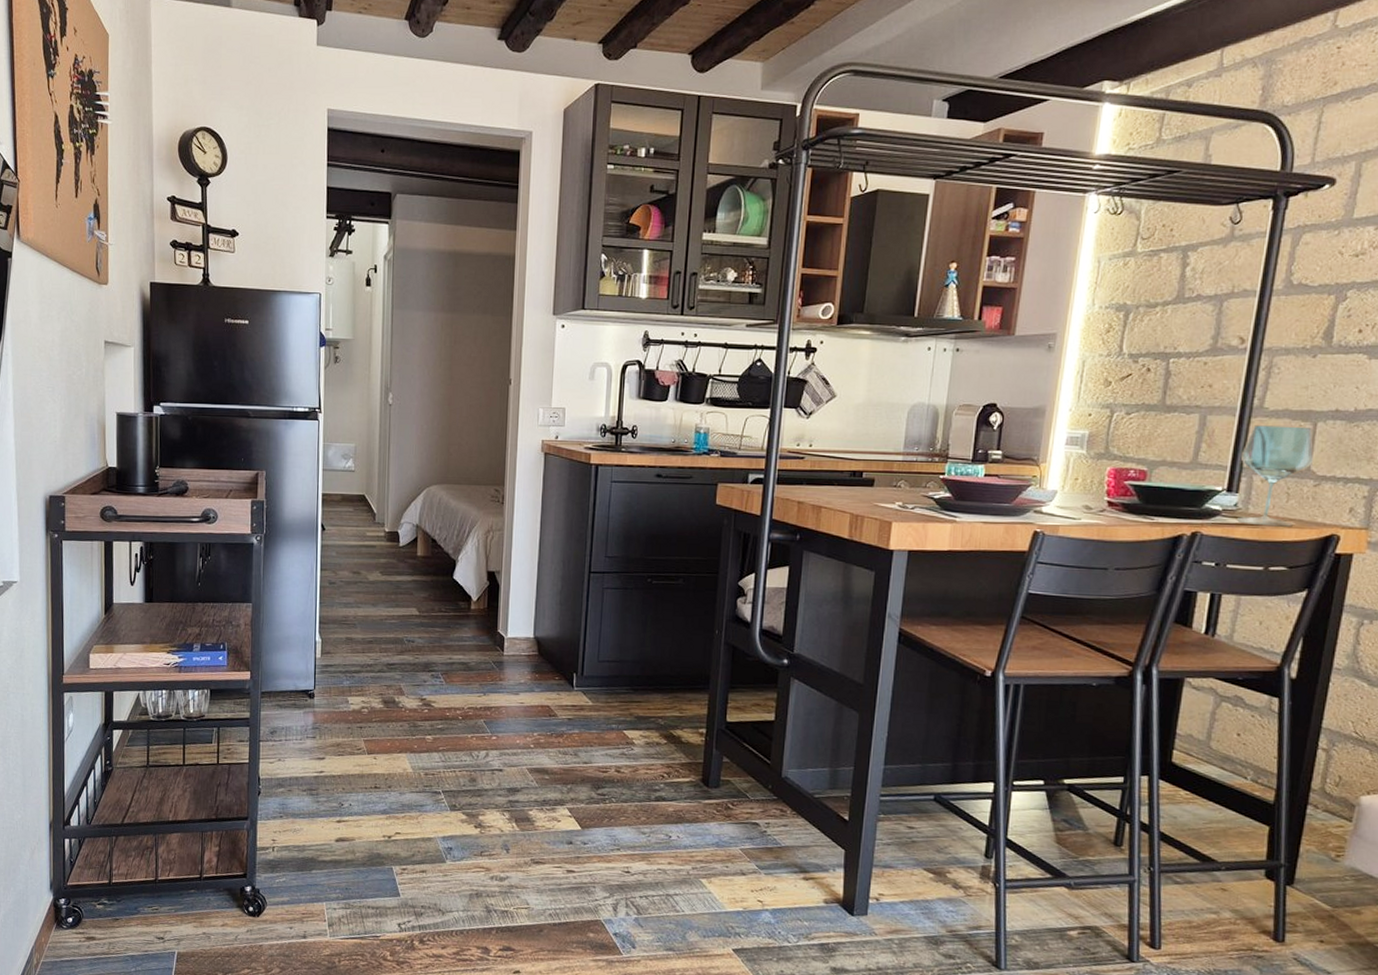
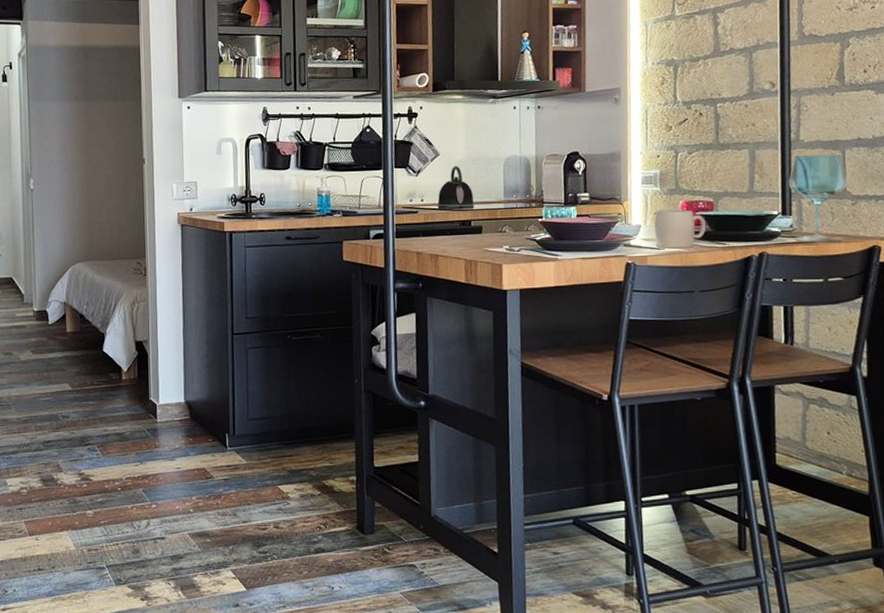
kettle: none [827,410,869,459] -> present [437,166,475,210]
mug: none [1072,474,1134,521] -> present [654,209,706,249]

